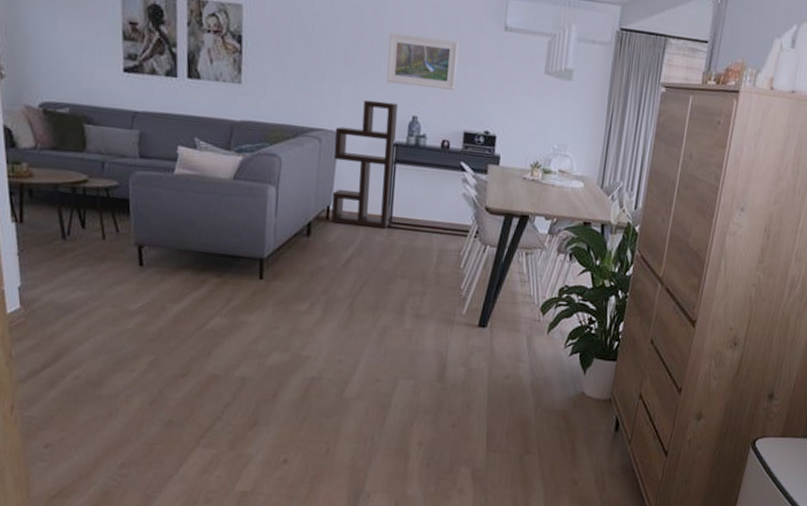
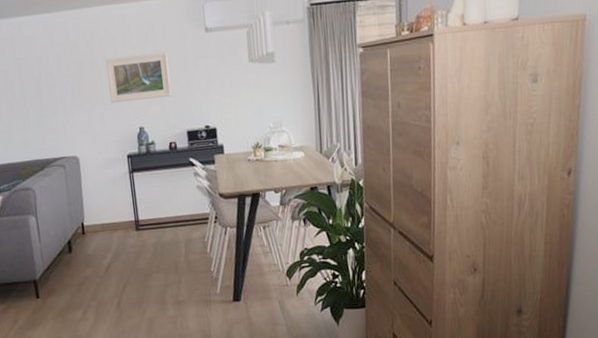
shelving unit: present [331,99,398,228] -> none [75,119,138,237]

